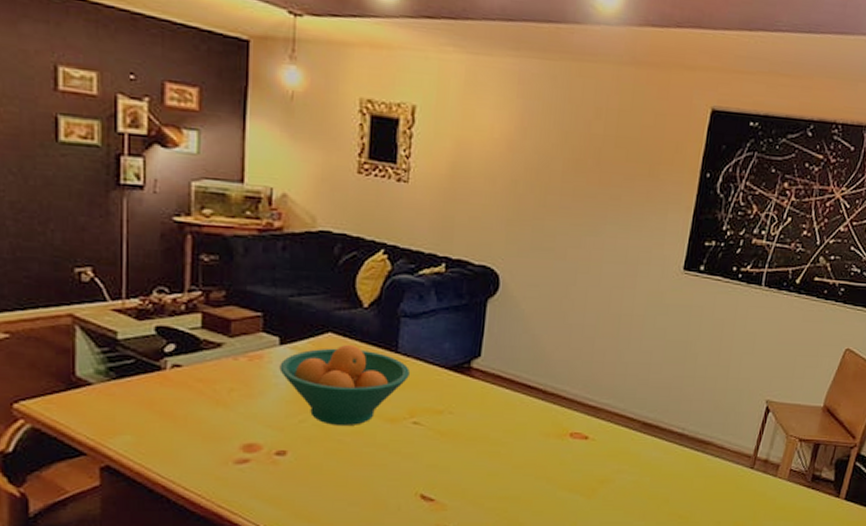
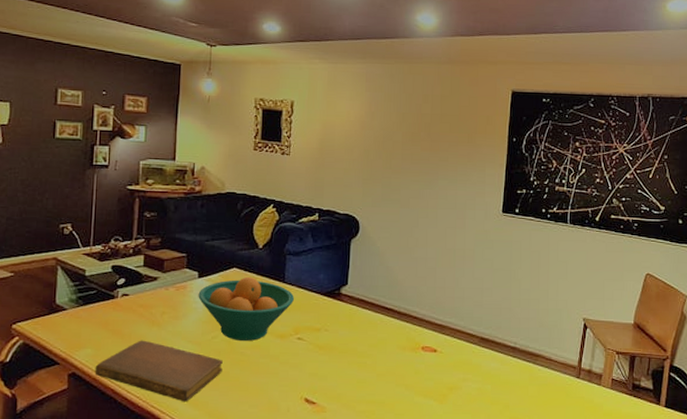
notebook: none [137,424,314,501] -> present [95,340,223,402]

